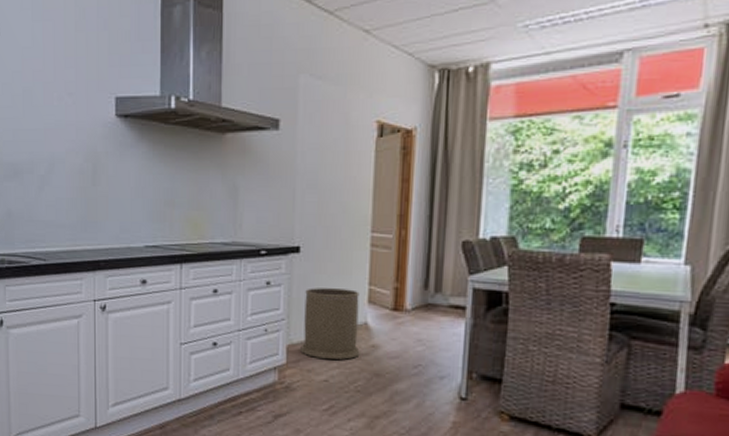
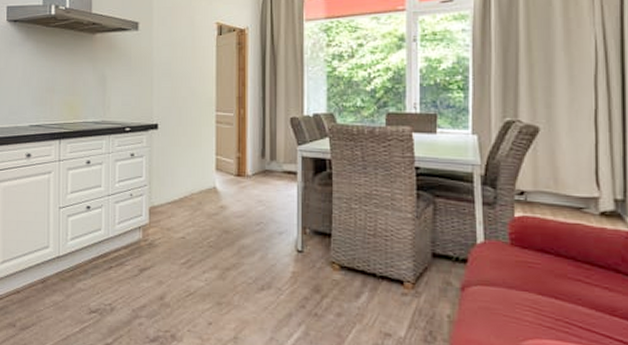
trash can: present [300,288,360,360] -> none [161,158,211,219]

